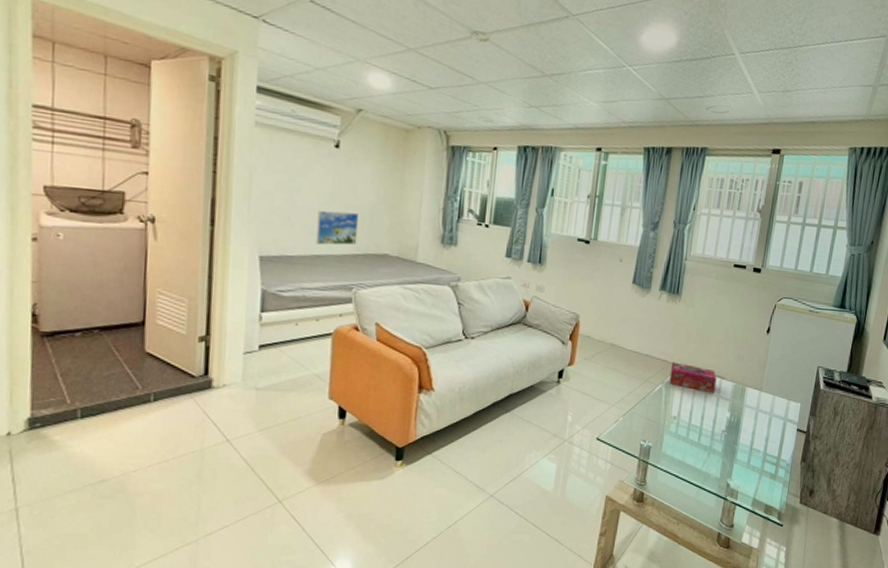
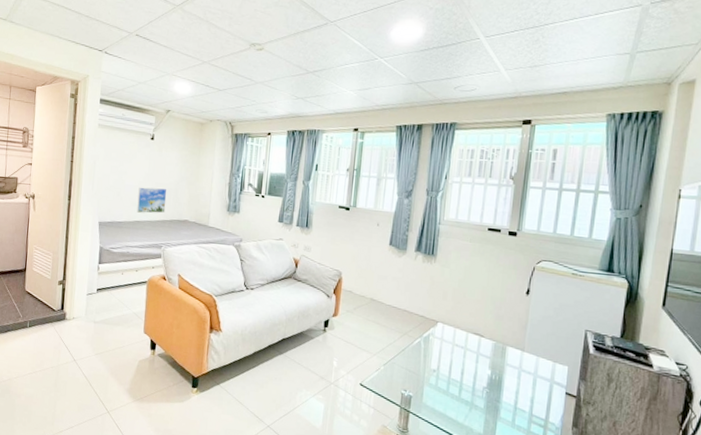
tissue box: present [669,362,717,394] -> none [427,318,476,350]

